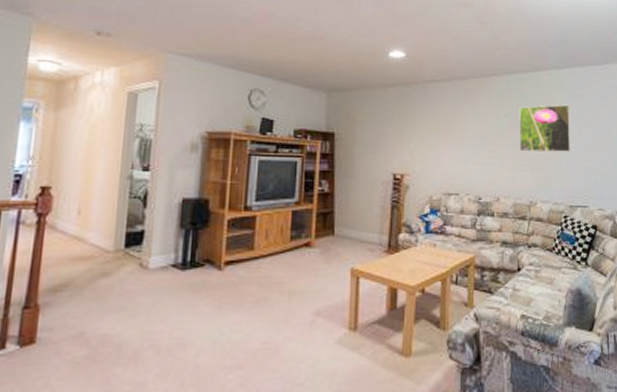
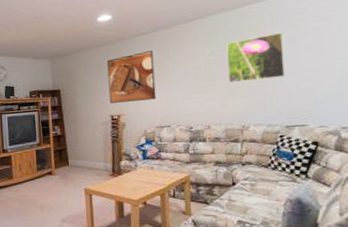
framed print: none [393,101,446,160] -> present [106,50,157,103]

